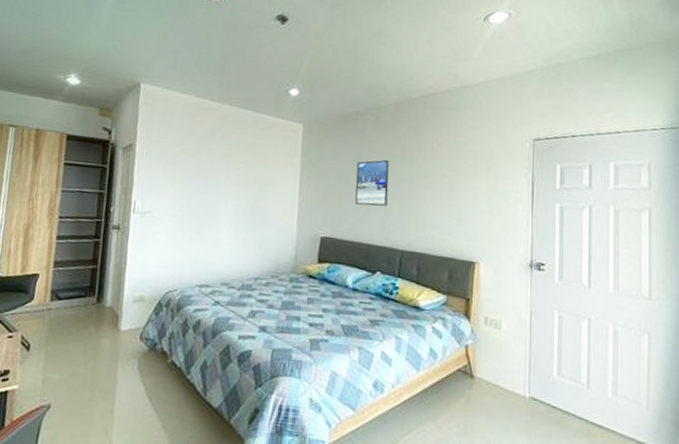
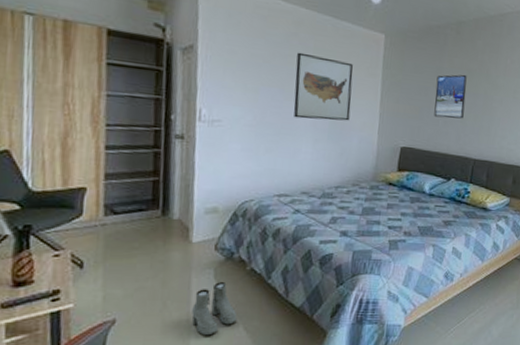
boots: none [115,373,157,431] -> present [191,282,237,336]
wall art: none [216,145,273,211] -> present [293,52,353,121]

